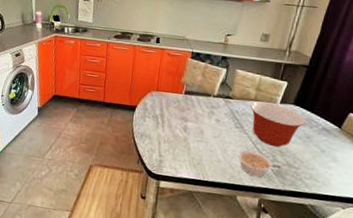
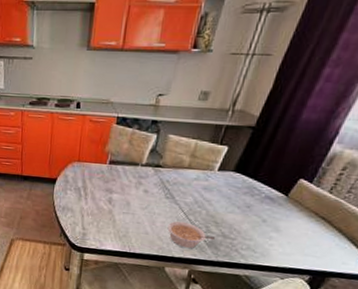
mixing bowl: present [250,101,306,147] -> none [183,169,247,217]

